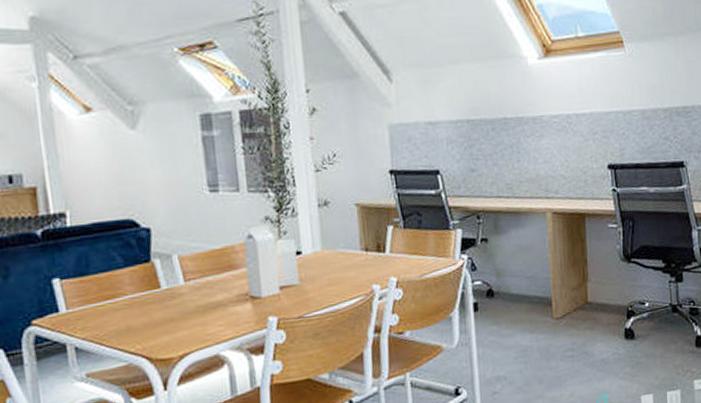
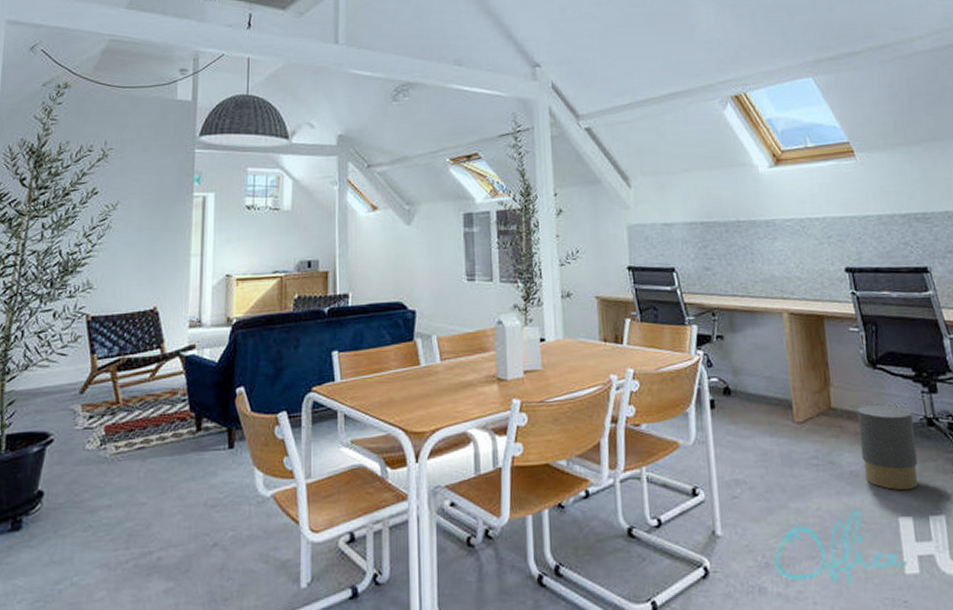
trash can: none [610,296,666,372] -> present [856,405,921,490]

